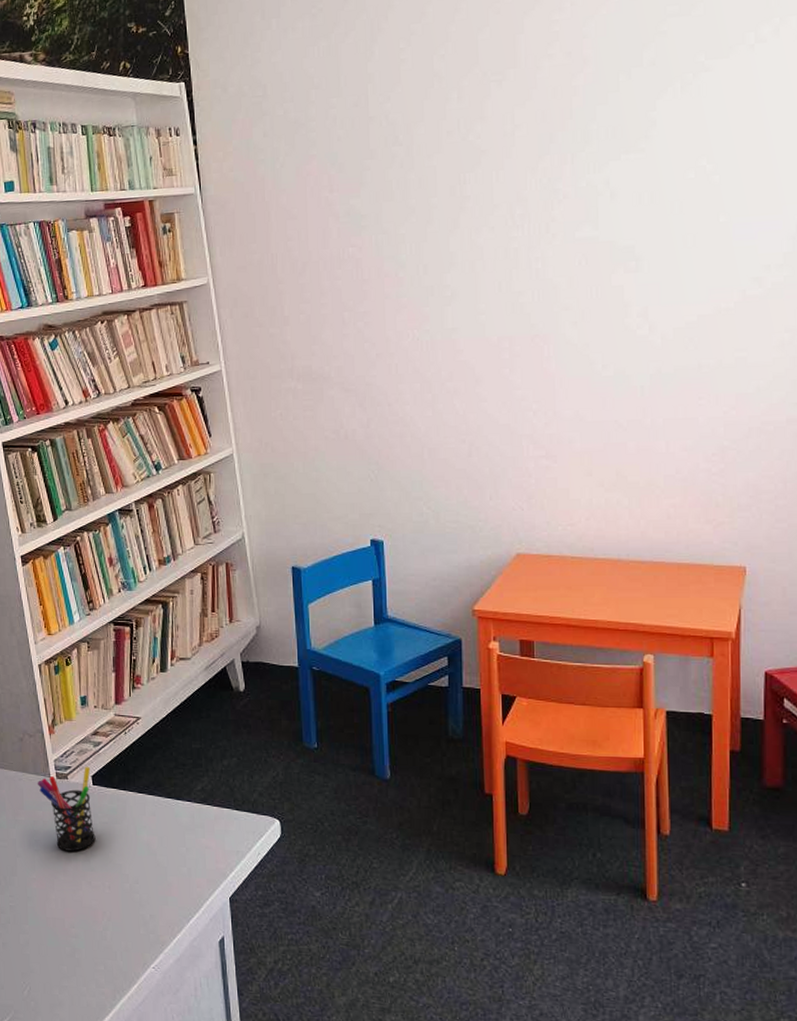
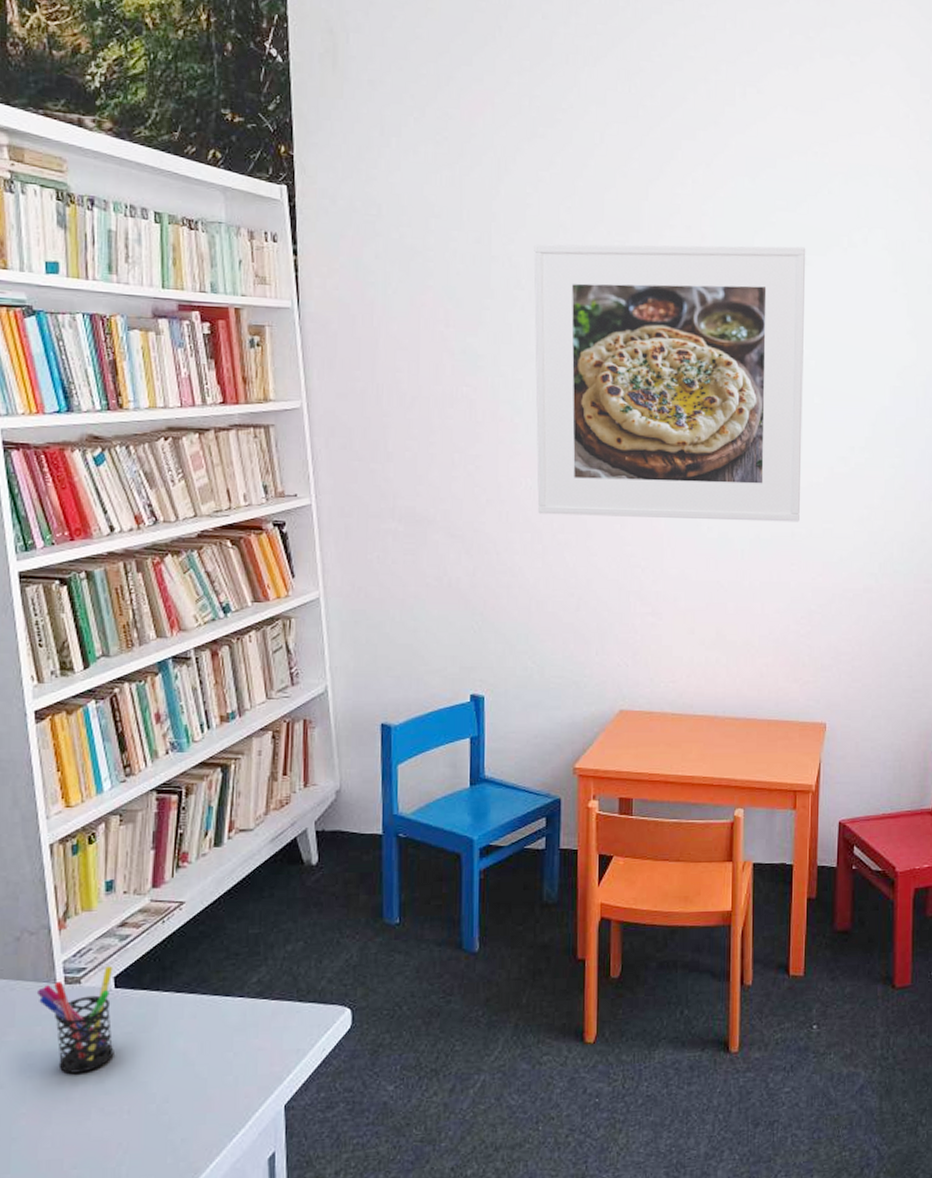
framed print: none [410,52,707,364] -> present [534,244,806,522]

